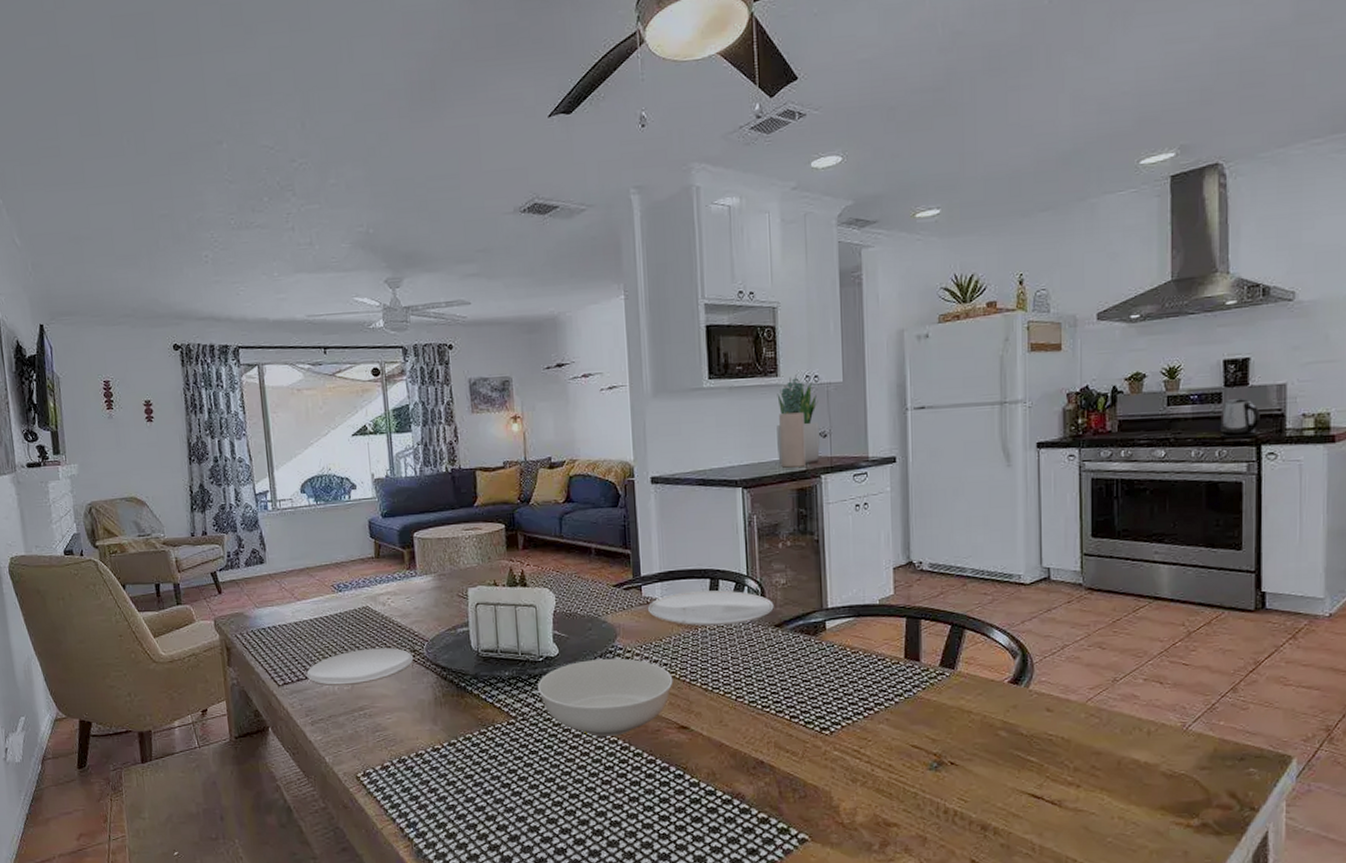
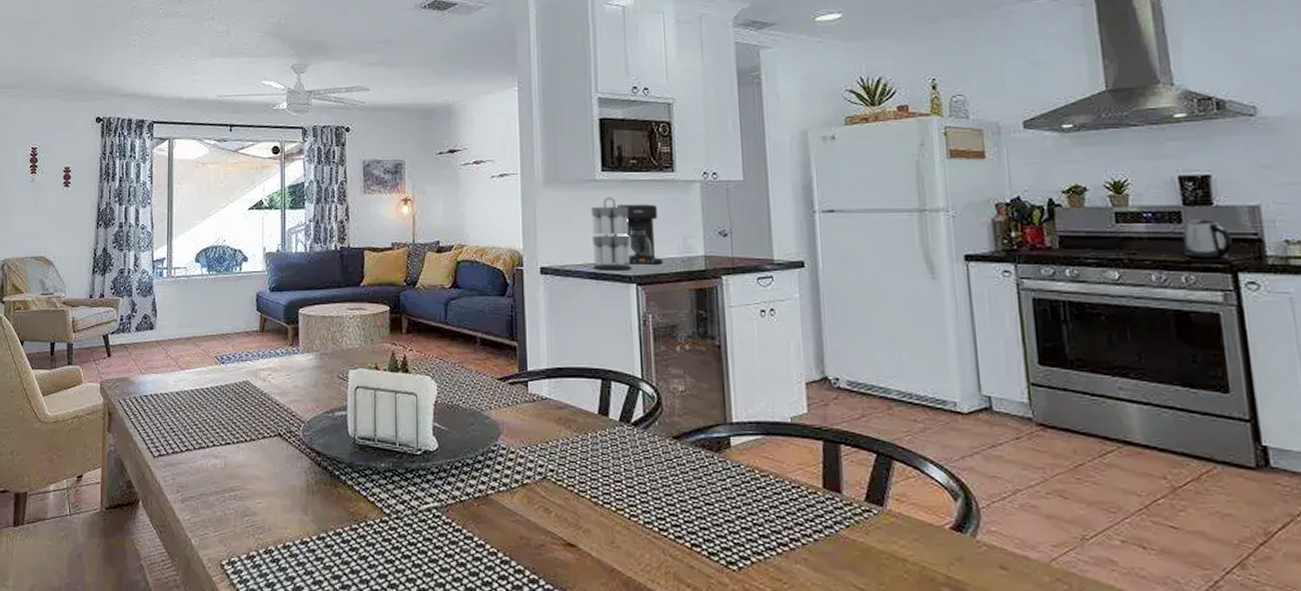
plate: present [306,647,414,687] -> none [182,425,289,464]
bowl: present [537,658,673,737] -> none [413,457,560,547]
plate: present [647,590,774,627] -> none [533,392,672,433]
spice rack: none [698,405,738,477] -> present [590,197,632,270]
coffee maker: none [721,409,767,470] -> present [614,204,663,266]
planter: present [775,382,820,465] -> none [671,178,720,264]
vase: present [779,373,806,469] -> none [675,170,705,267]

